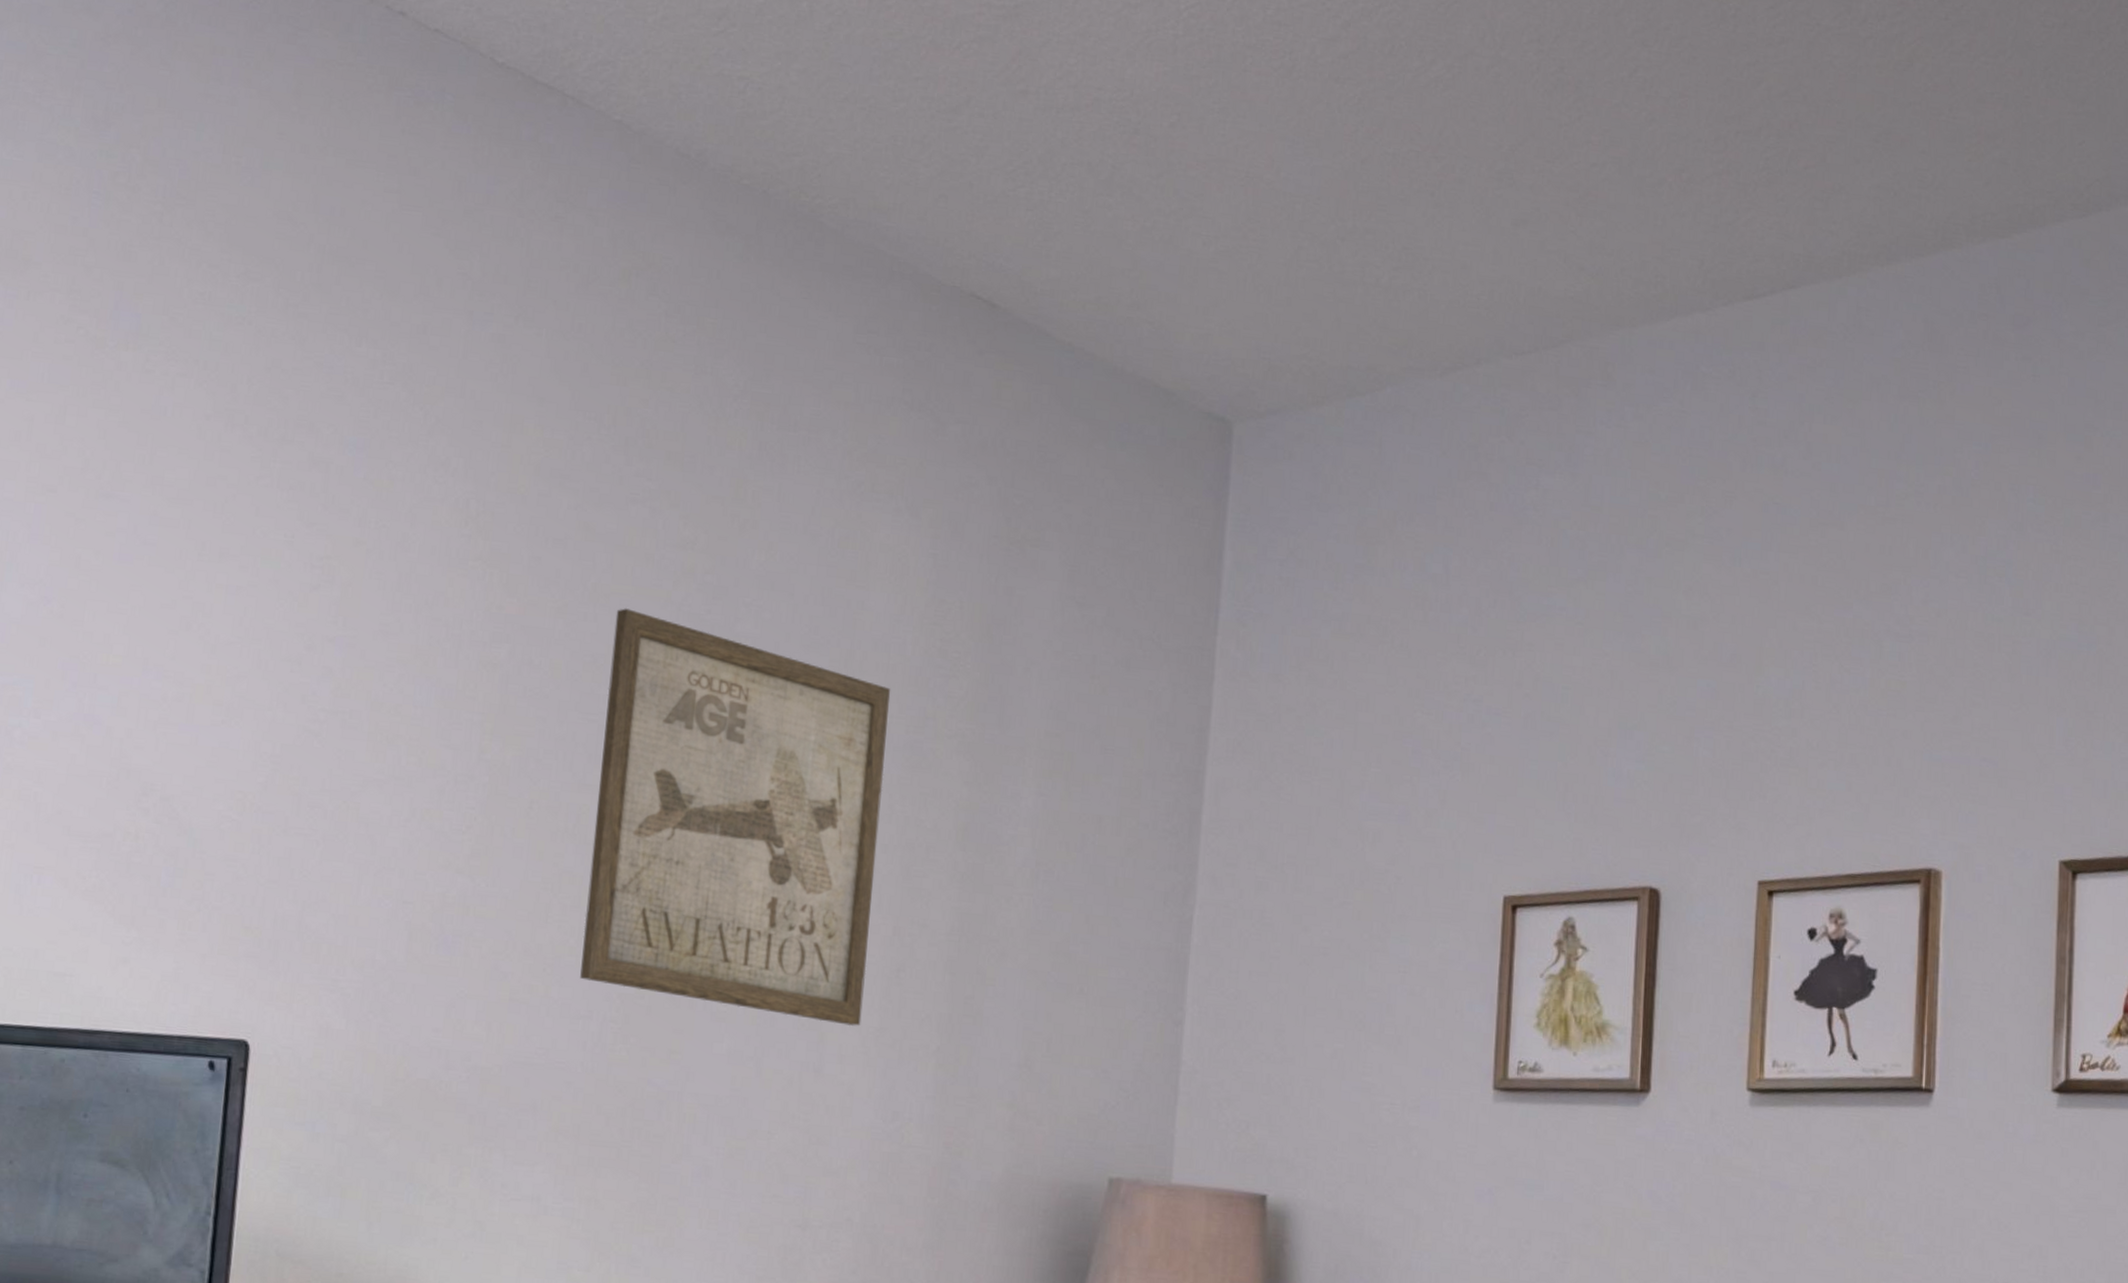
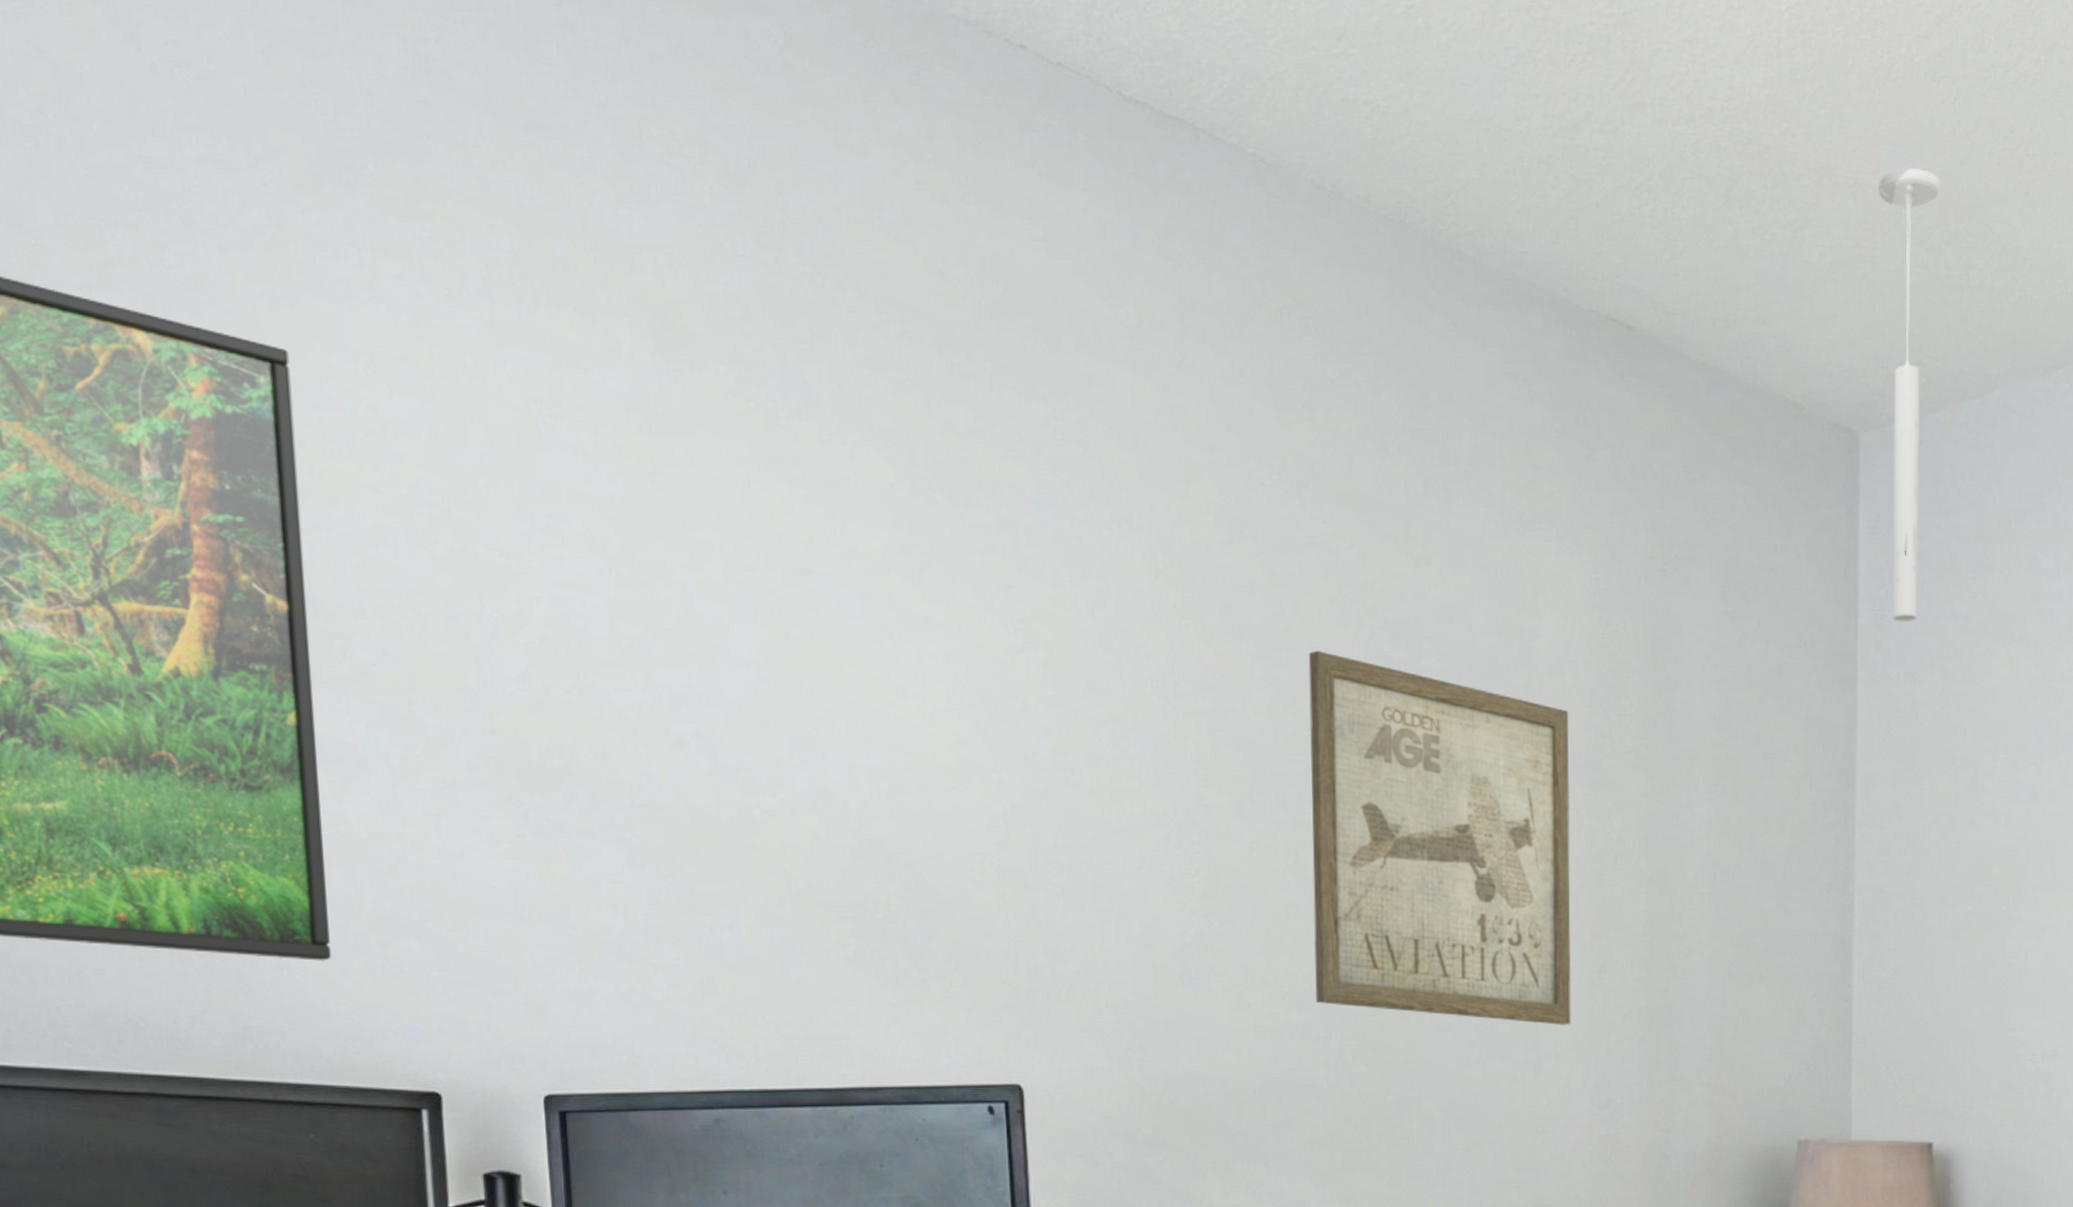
ceiling light: none [1258,164,1339,621] -> present [1879,168,1941,622]

